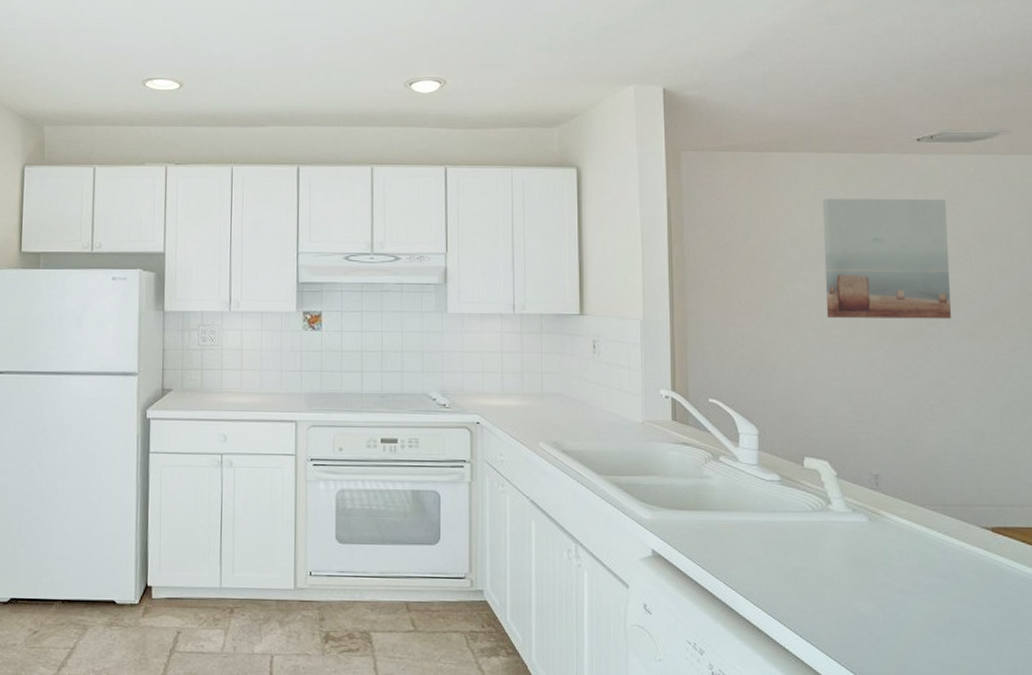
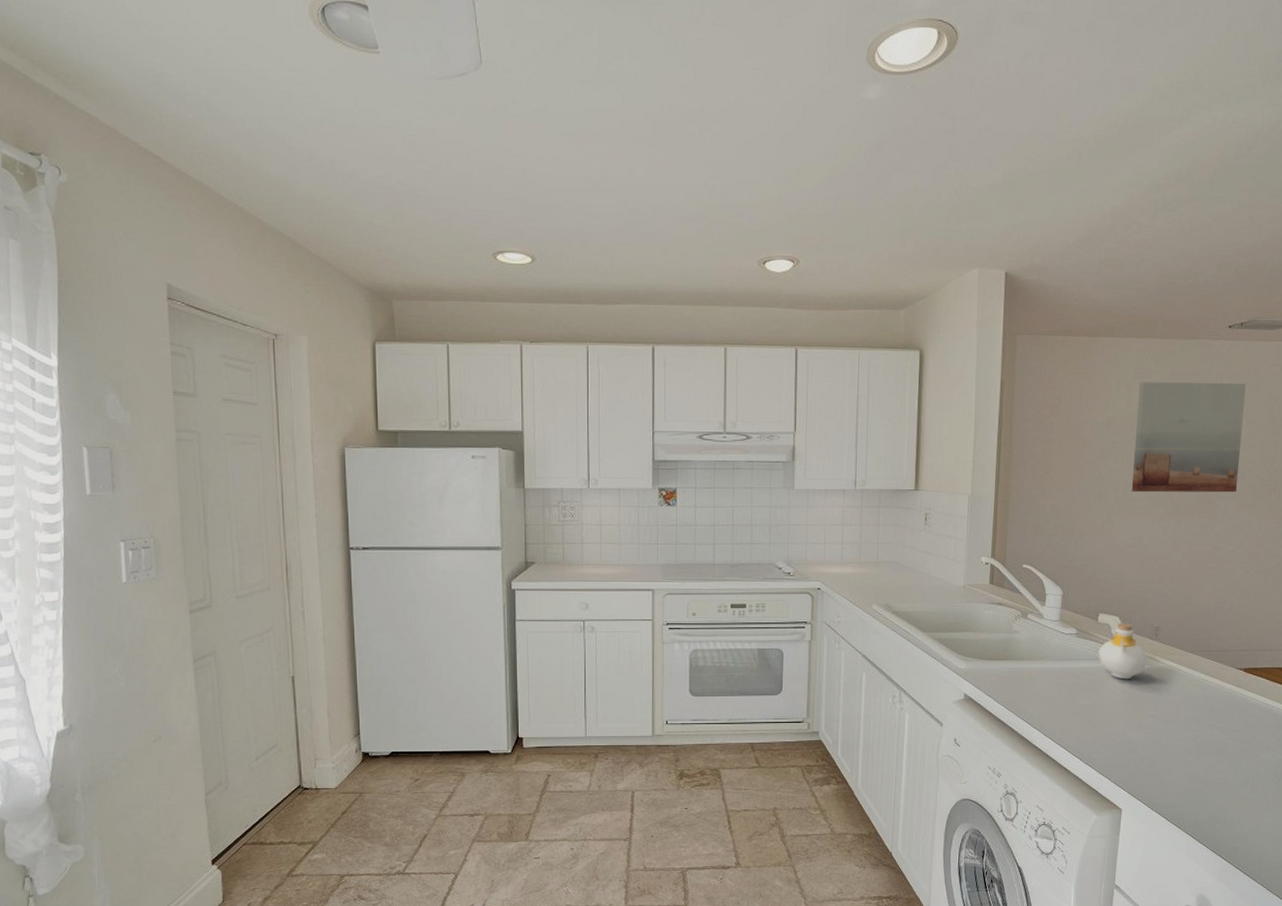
bottle: none [808,468,870,538] -> present [1098,622,1148,680]

